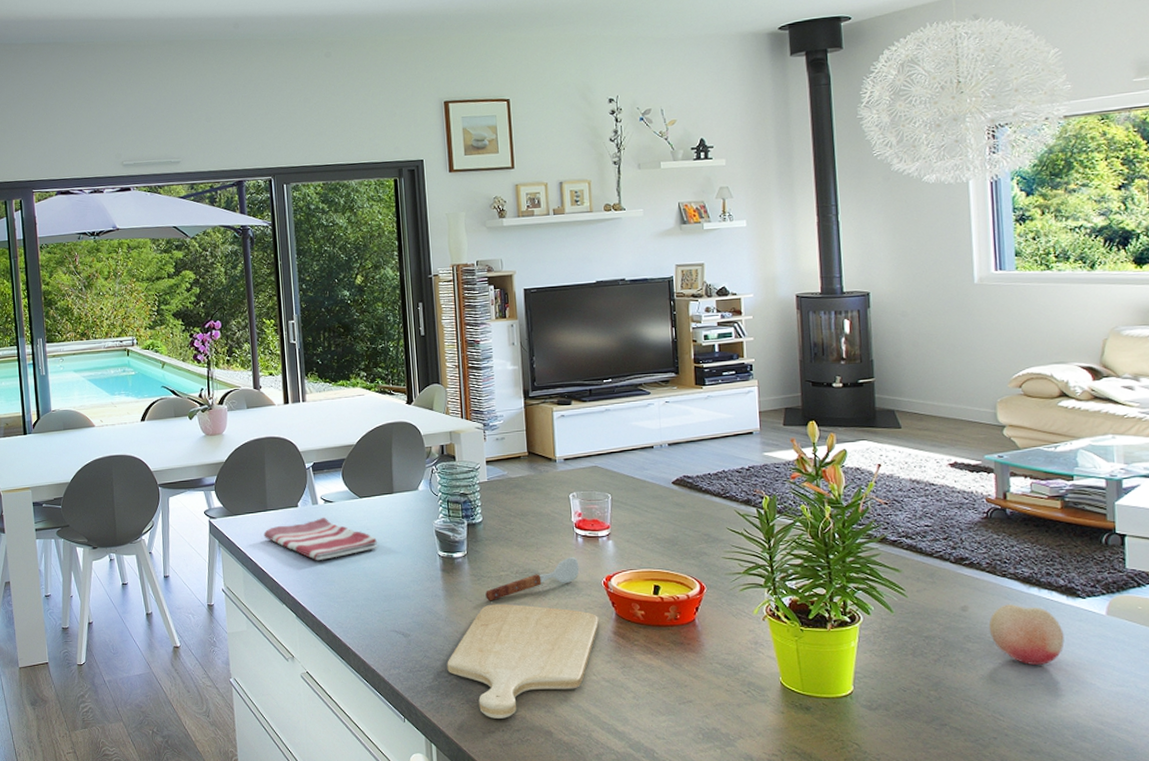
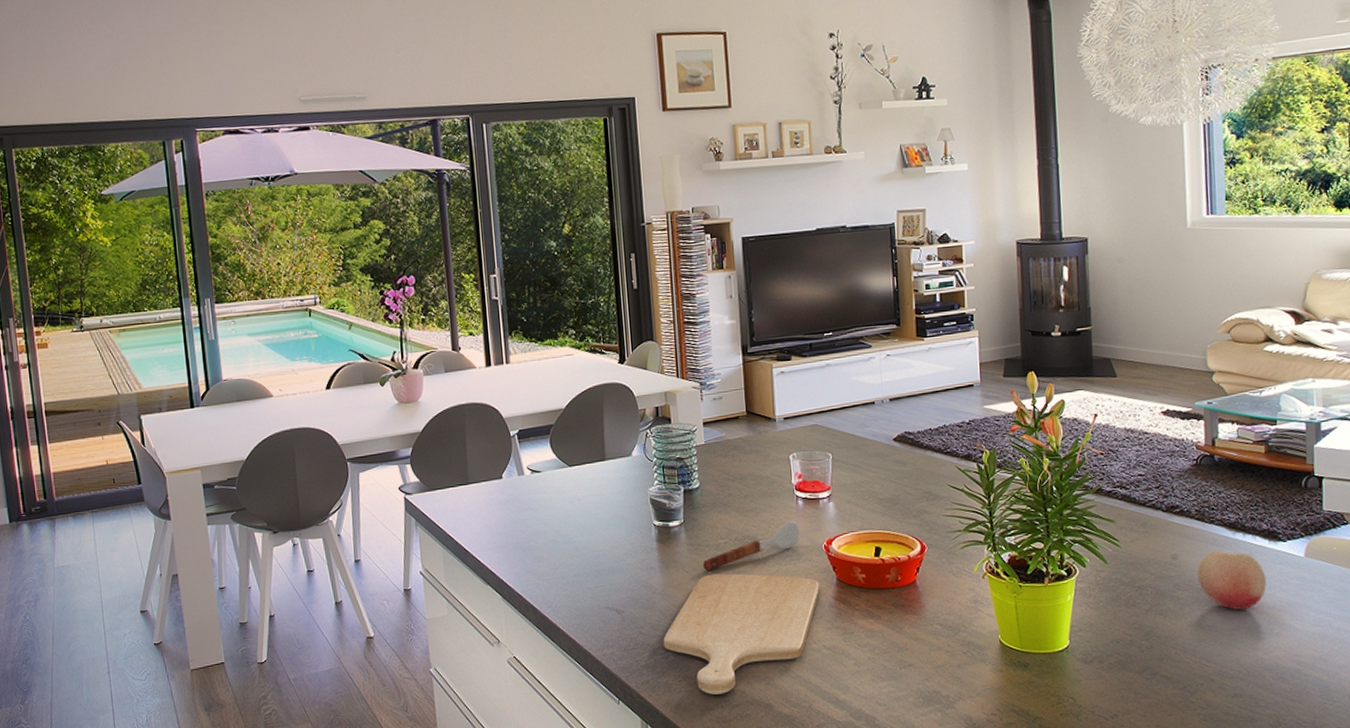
dish towel: present [263,517,378,561] -> none [465,488,589,537]

